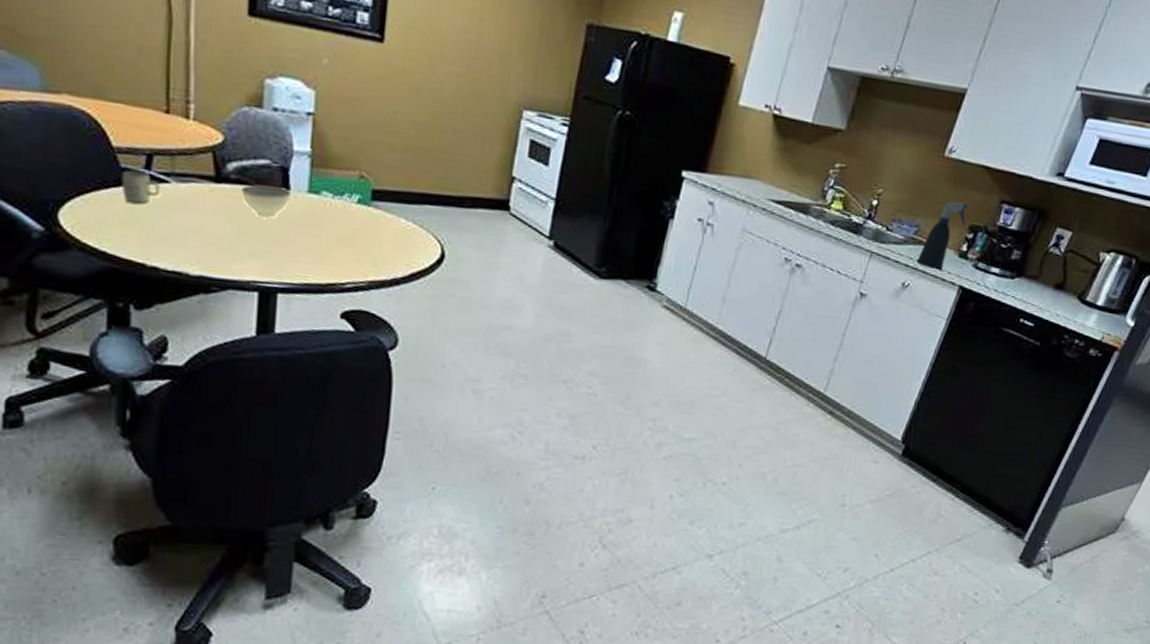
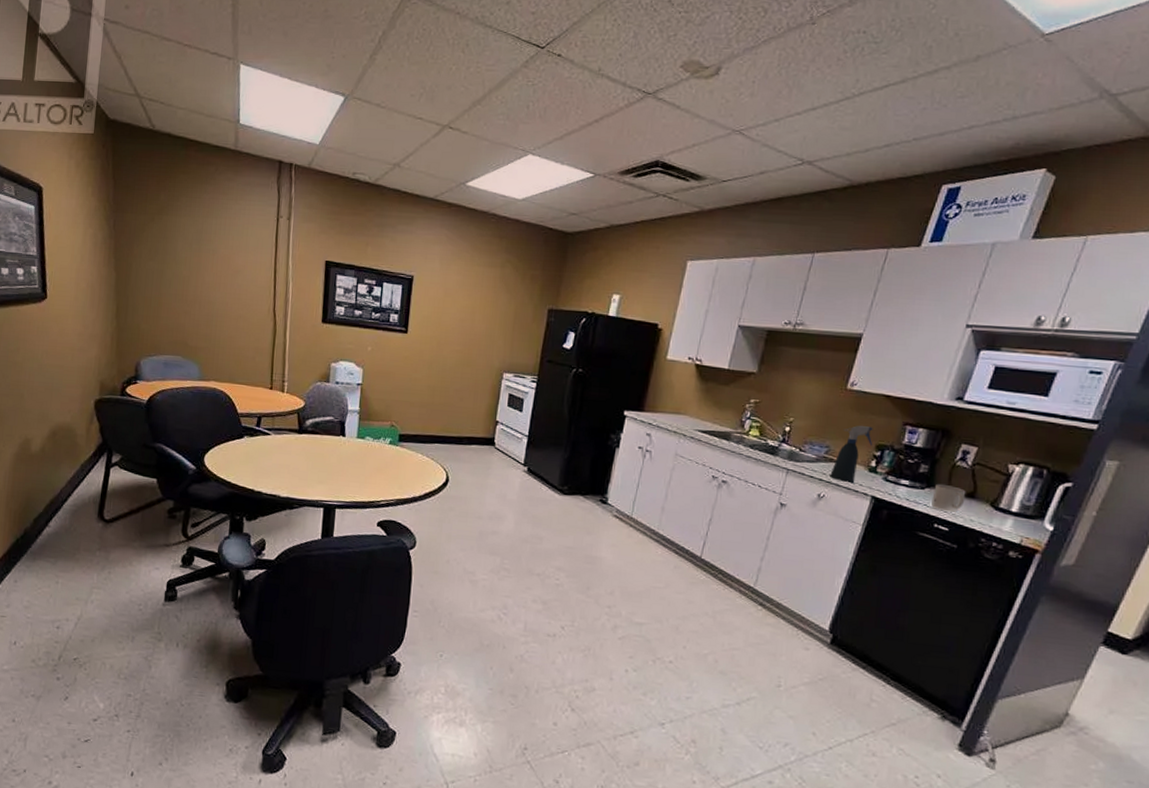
mug: present [121,170,162,204] -> none [242,427,266,450]
bowl: present [242,184,292,218] -> none [315,434,347,457]
mug: none [1018,272,1056,306] -> present [930,483,966,513]

